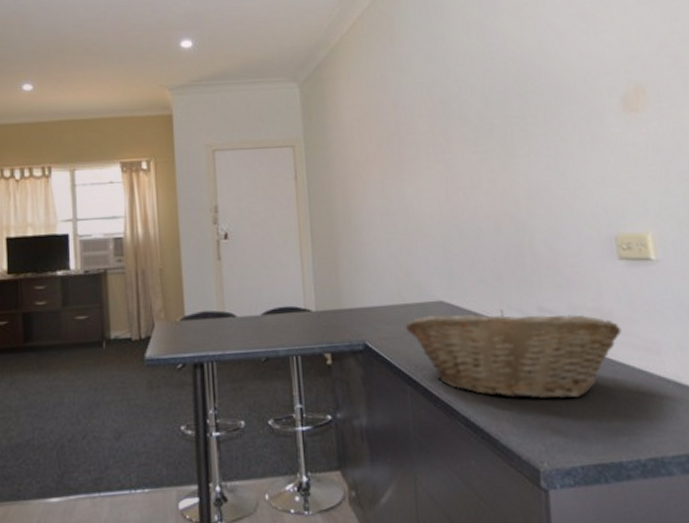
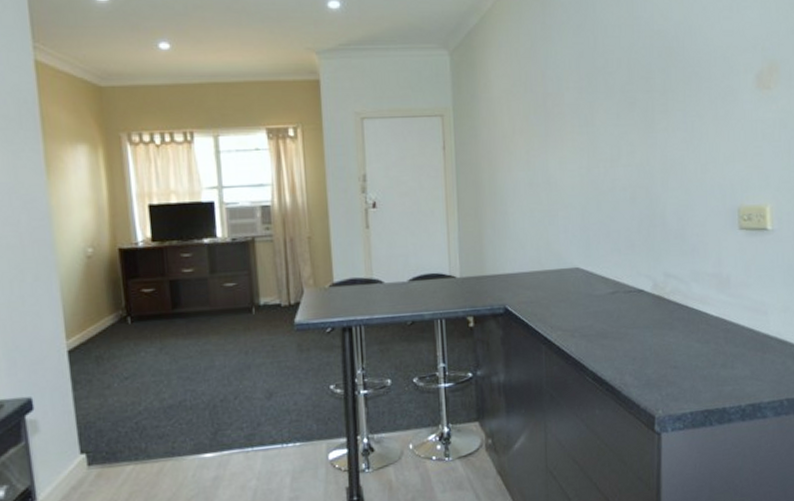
fruit basket: present [405,310,621,399] -> none [543,275,735,355]

